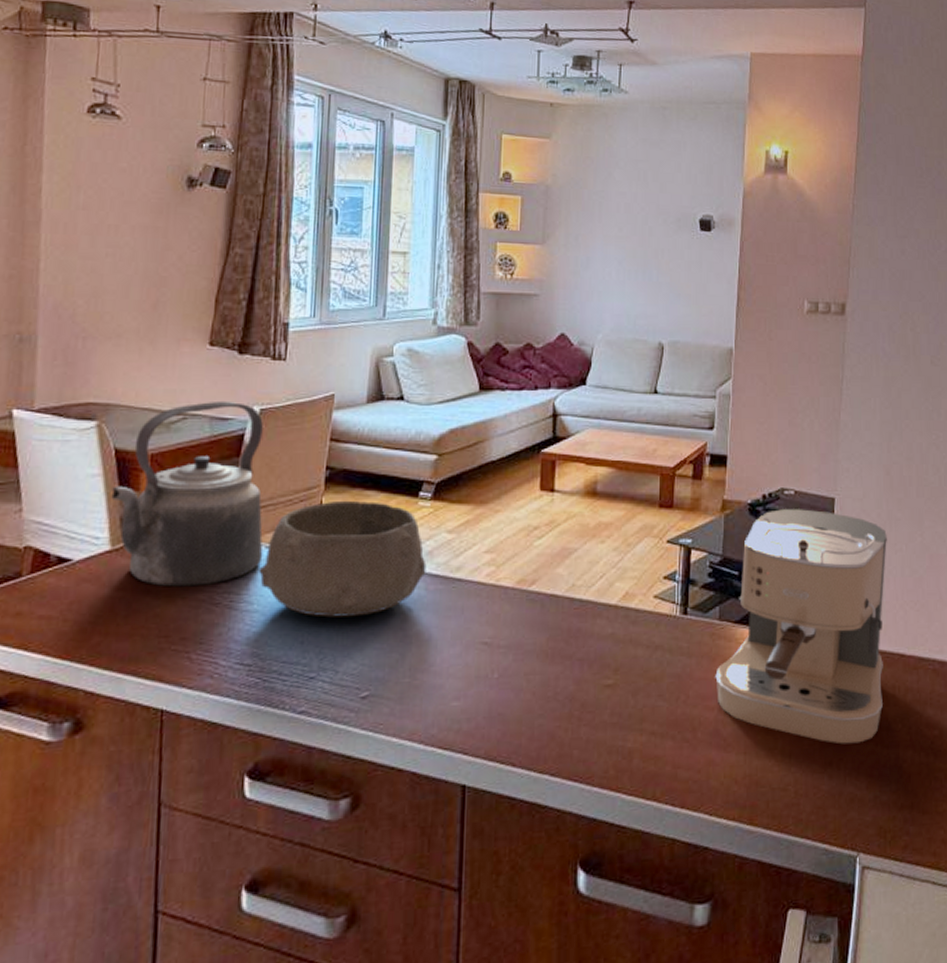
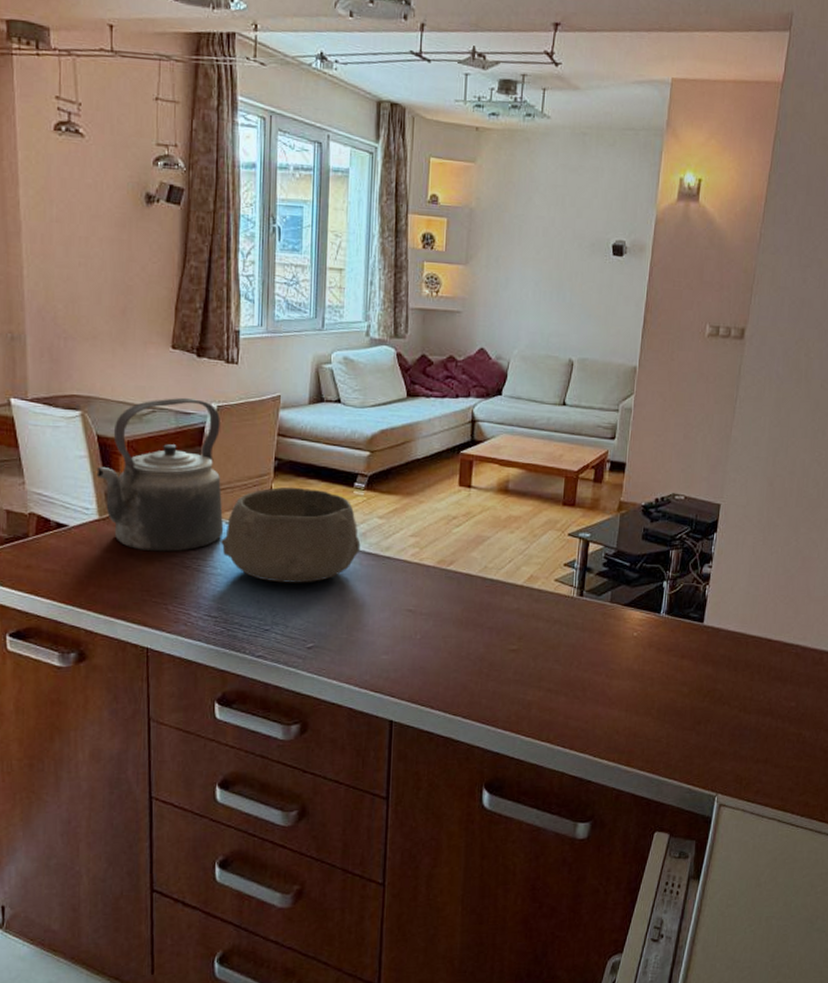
coffee maker: present [715,509,887,745] -> none [604,512,765,709]

